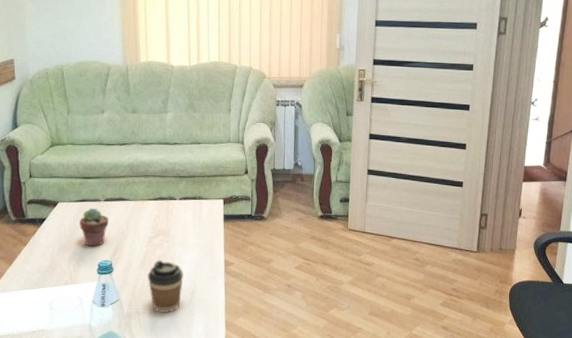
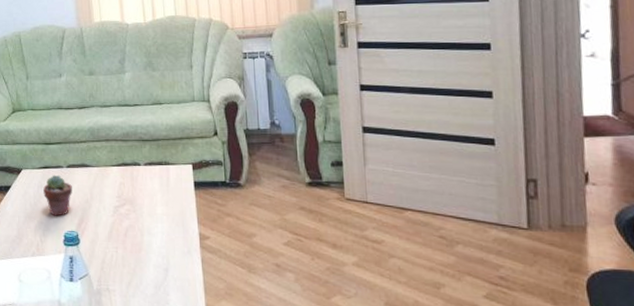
coffee cup: present [147,260,184,313] -> none [115,231,155,292]

